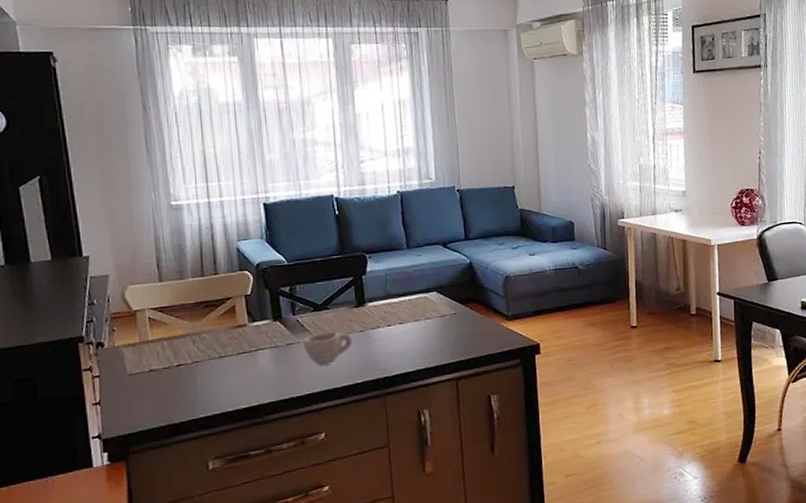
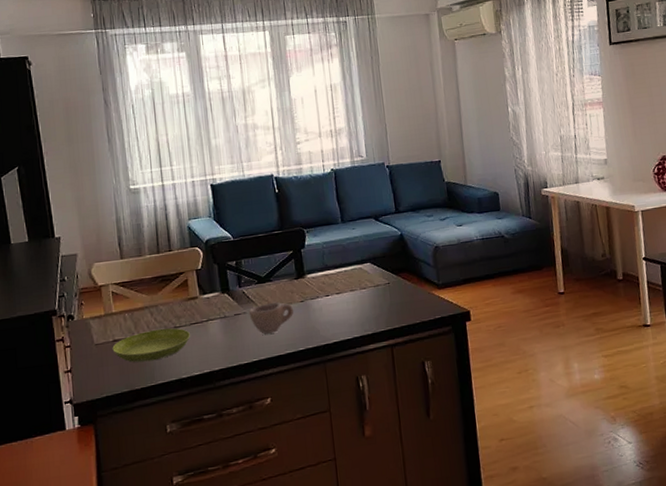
saucer: none [148,357,237,395] -> present [112,328,190,363]

